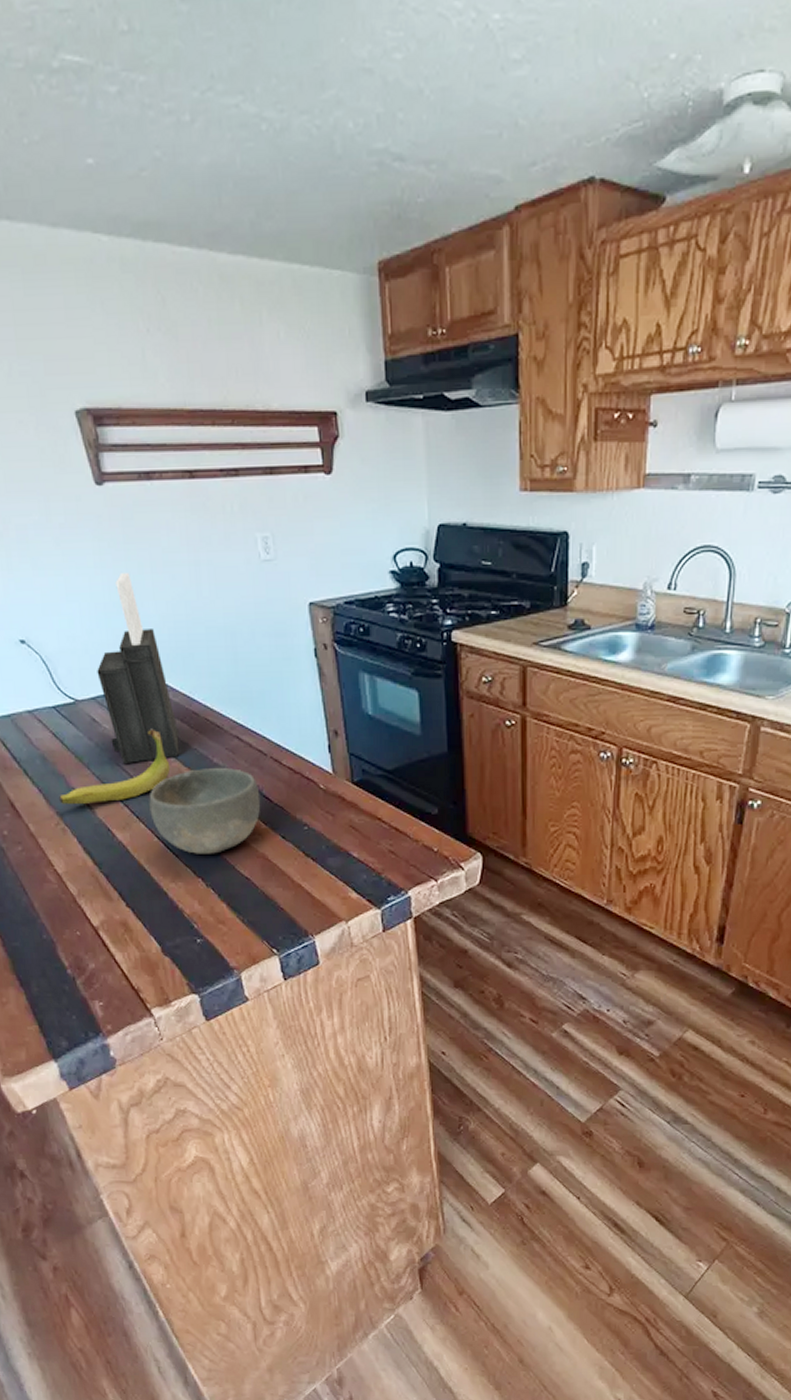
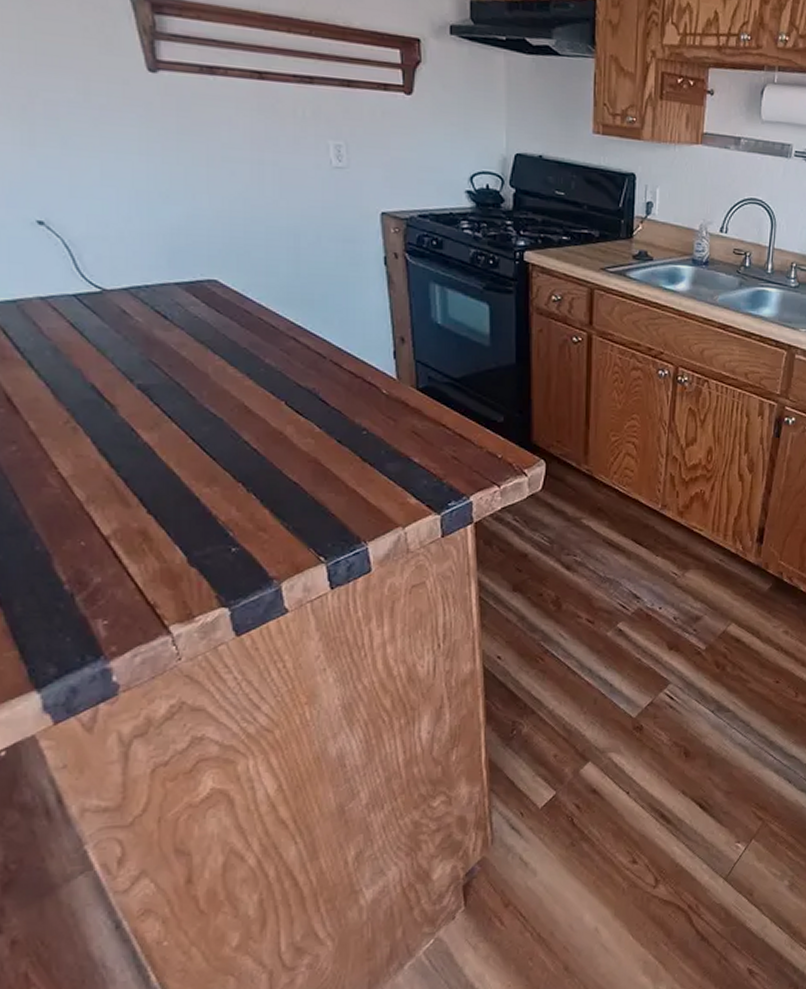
banana: present [59,729,171,805] -> none [72,324,214,402]
knife block: present [97,573,179,765] -> none [133,163,226,361]
bowl: present [149,767,261,854] -> none [185,367,316,458]

